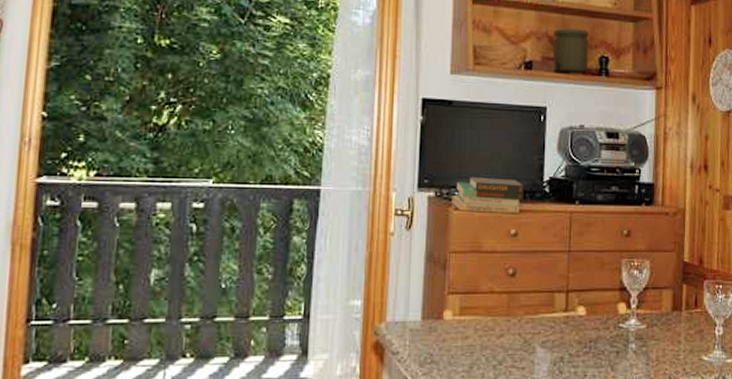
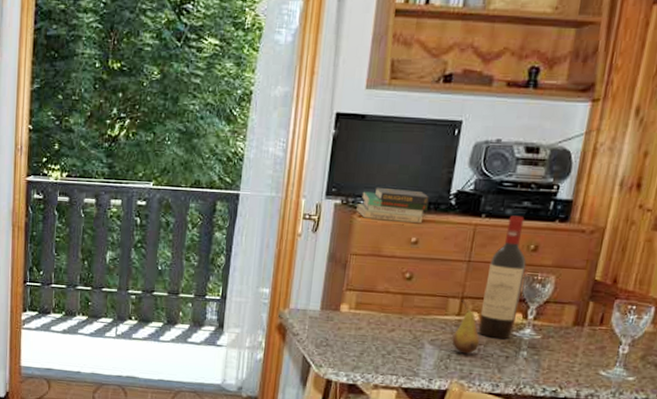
jar: present [552,28,590,75] -> none [473,38,522,88]
fruit: none [563,294,590,354] -> present [452,300,480,354]
wine bottle: none [586,201,622,332] -> present [478,215,527,339]

